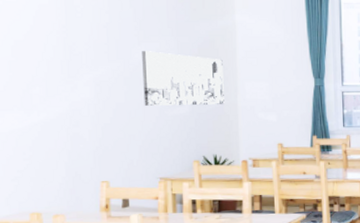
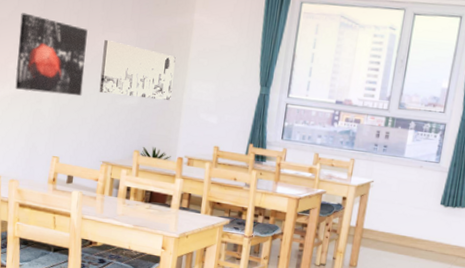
wall art: none [39,32,125,116] -> present [15,13,88,96]

